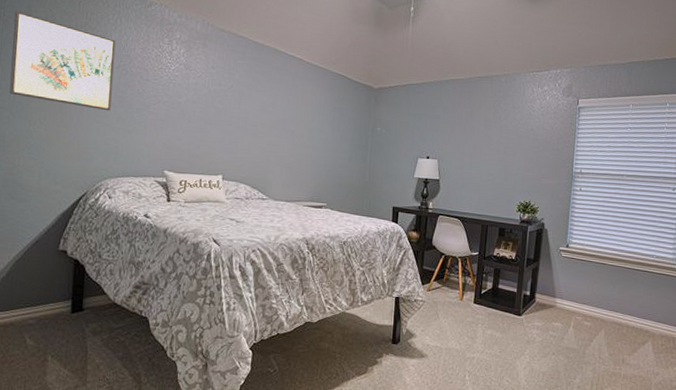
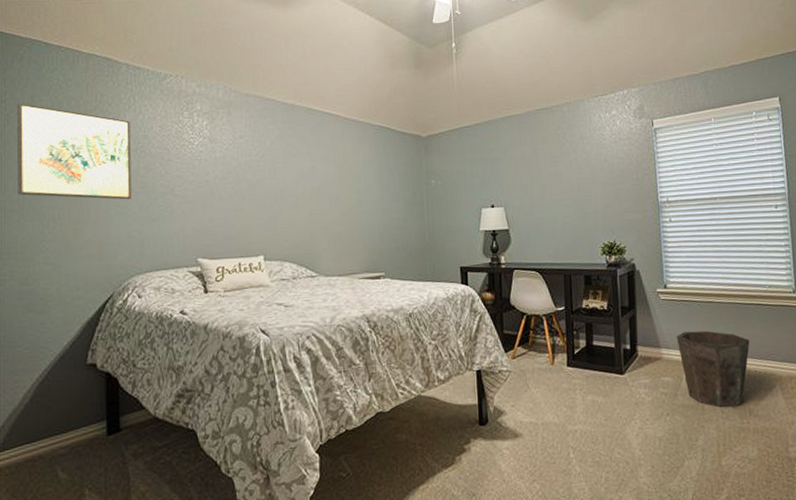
waste bin: none [570,286,633,355] -> present [676,330,750,407]

